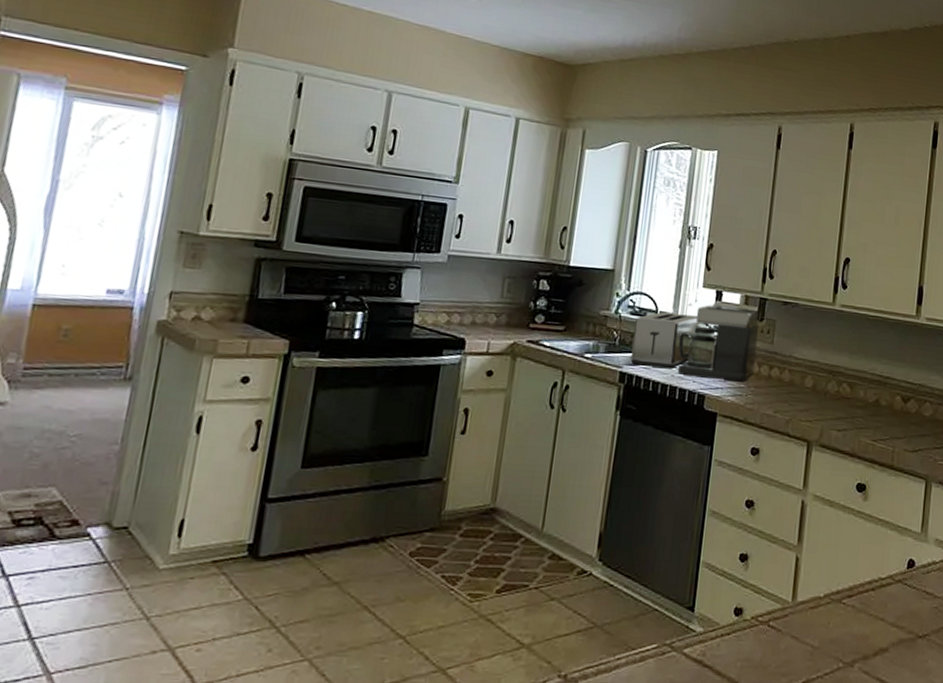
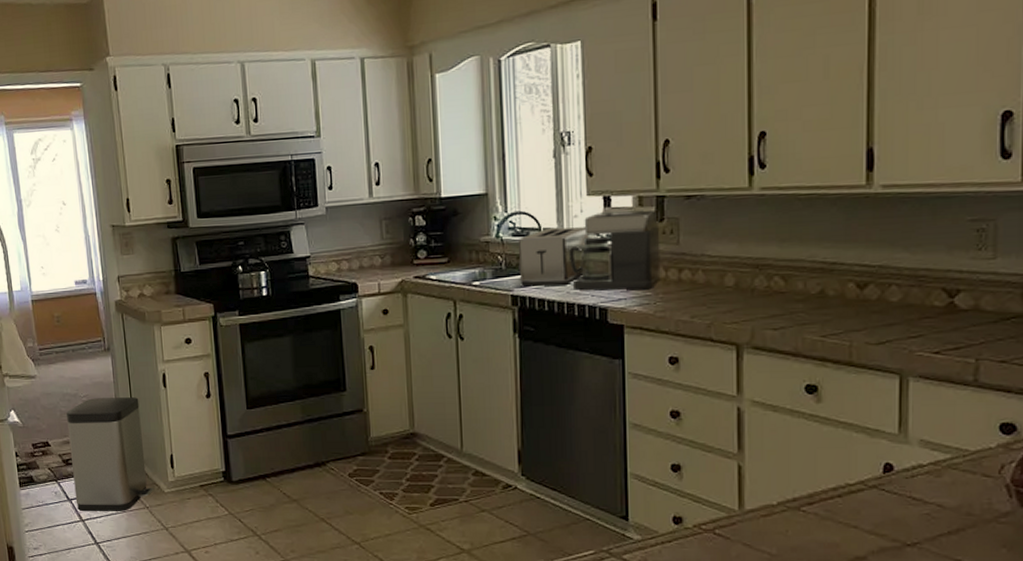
pedal bin: none [15,439,156,594] -> present [66,397,155,511]

